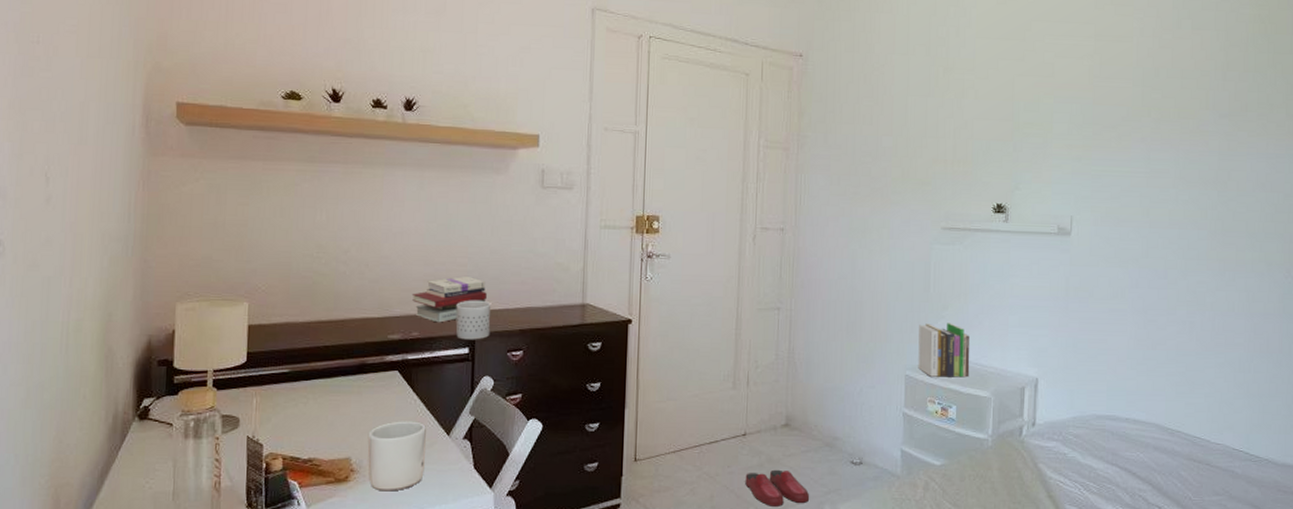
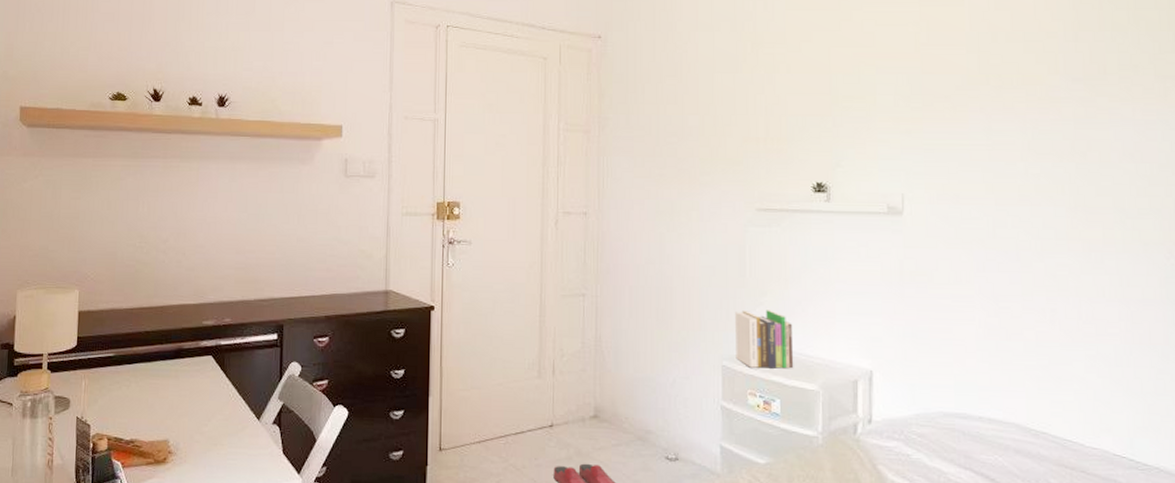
mug: present [367,421,426,492] -> none [184,405,238,474]
books: present [411,277,487,323] -> none [224,264,294,309]
mug: present [455,300,492,340] -> none [265,287,299,326]

